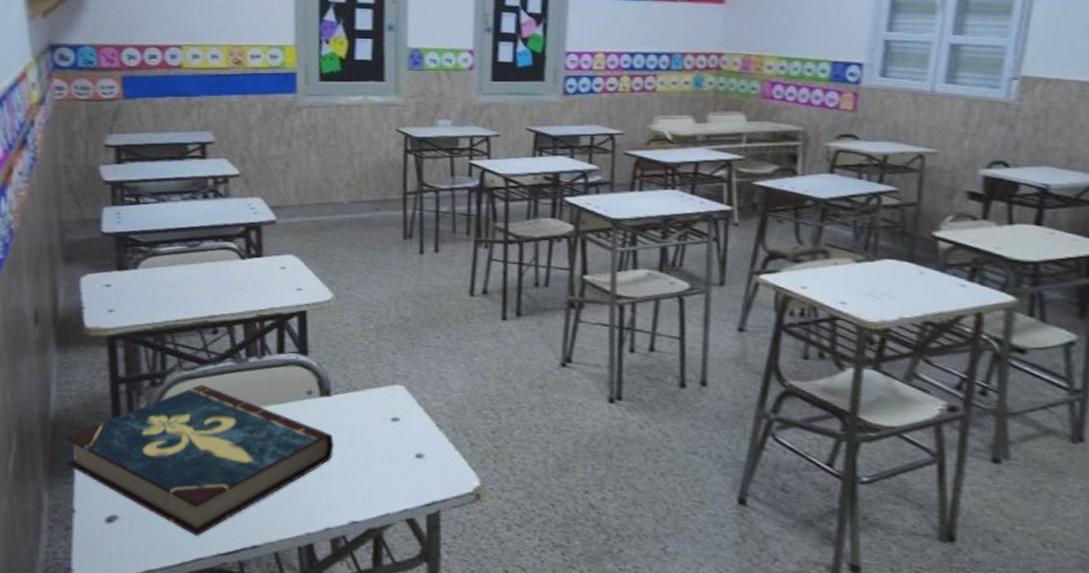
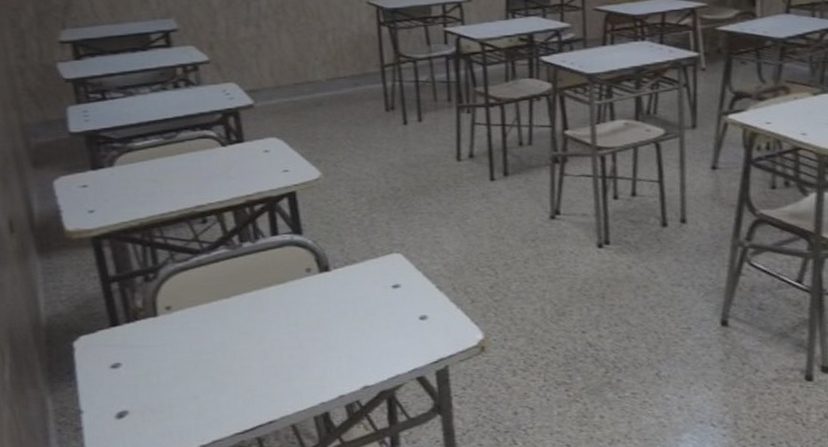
book: present [65,384,334,536] -> none [61,274,339,419]

